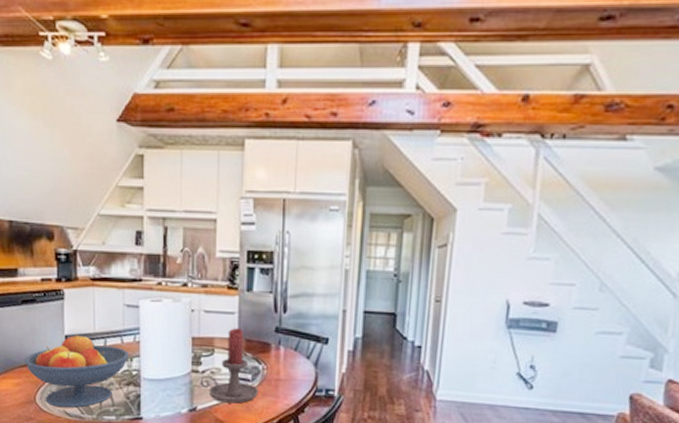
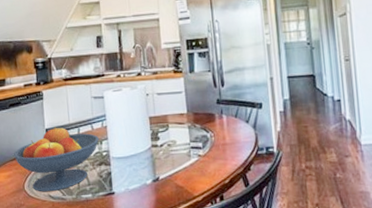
candle holder: present [200,328,259,404] -> none [159,104,210,170]

